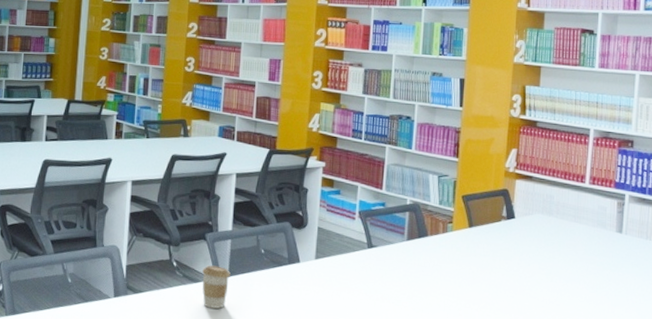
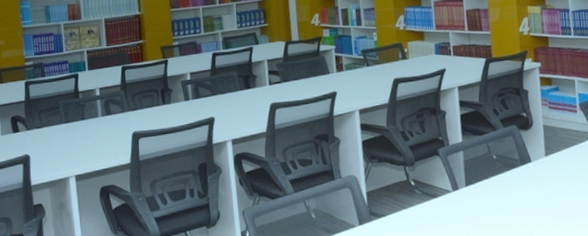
coffee cup: present [201,265,230,309] -> none [440,178,468,220]

